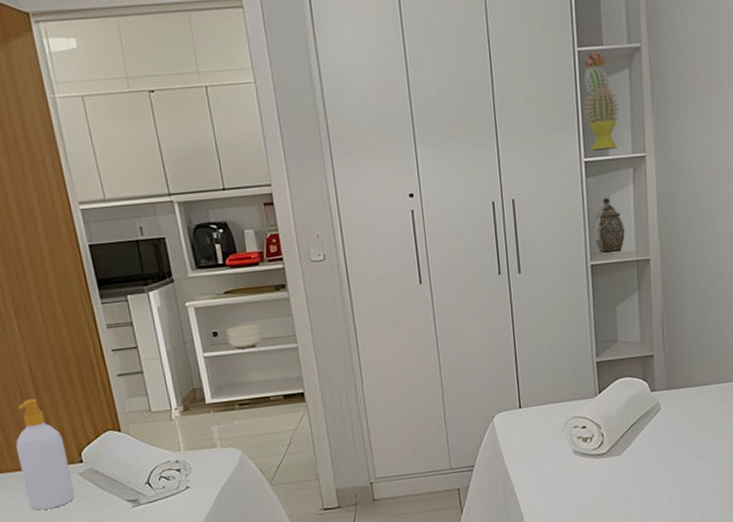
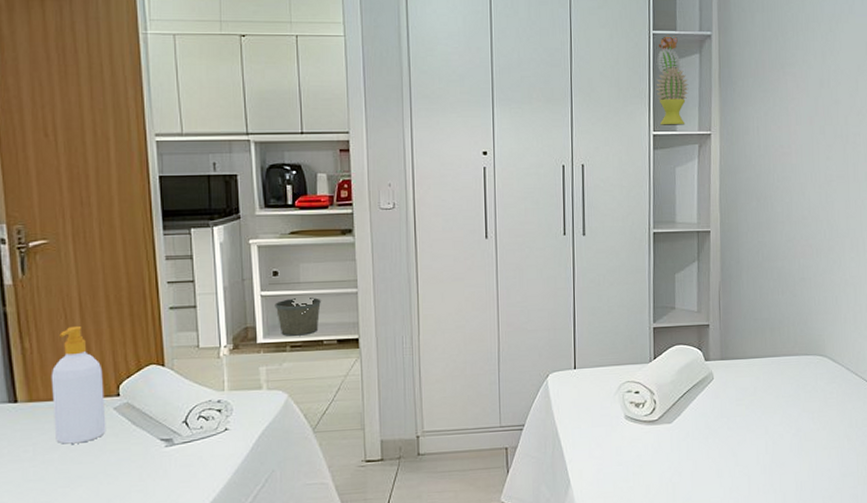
basket: none [218,355,263,395] -> present [275,298,321,336]
bowl: present [226,323,263,349] -> none [287,266,323,290]
decorative jar: present [594,198,625,254] -> none [658,170,687,223]

